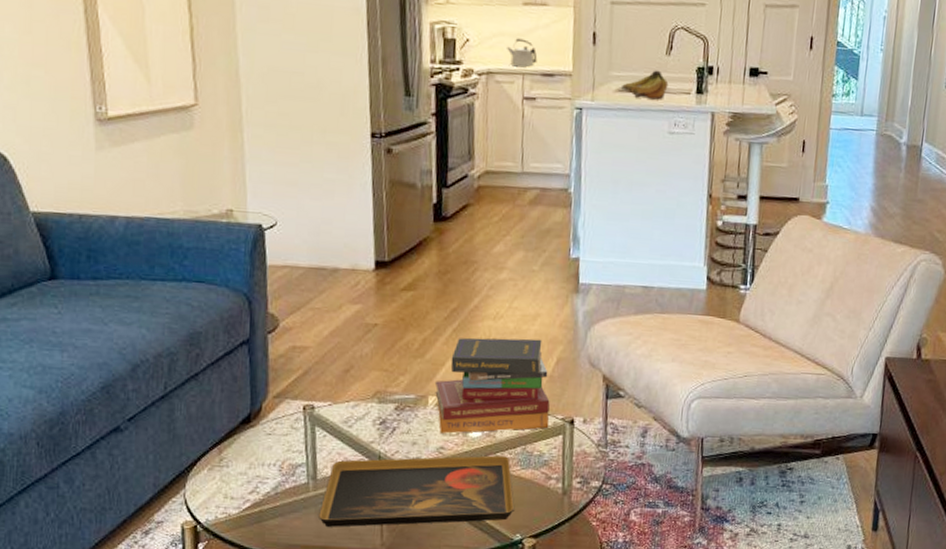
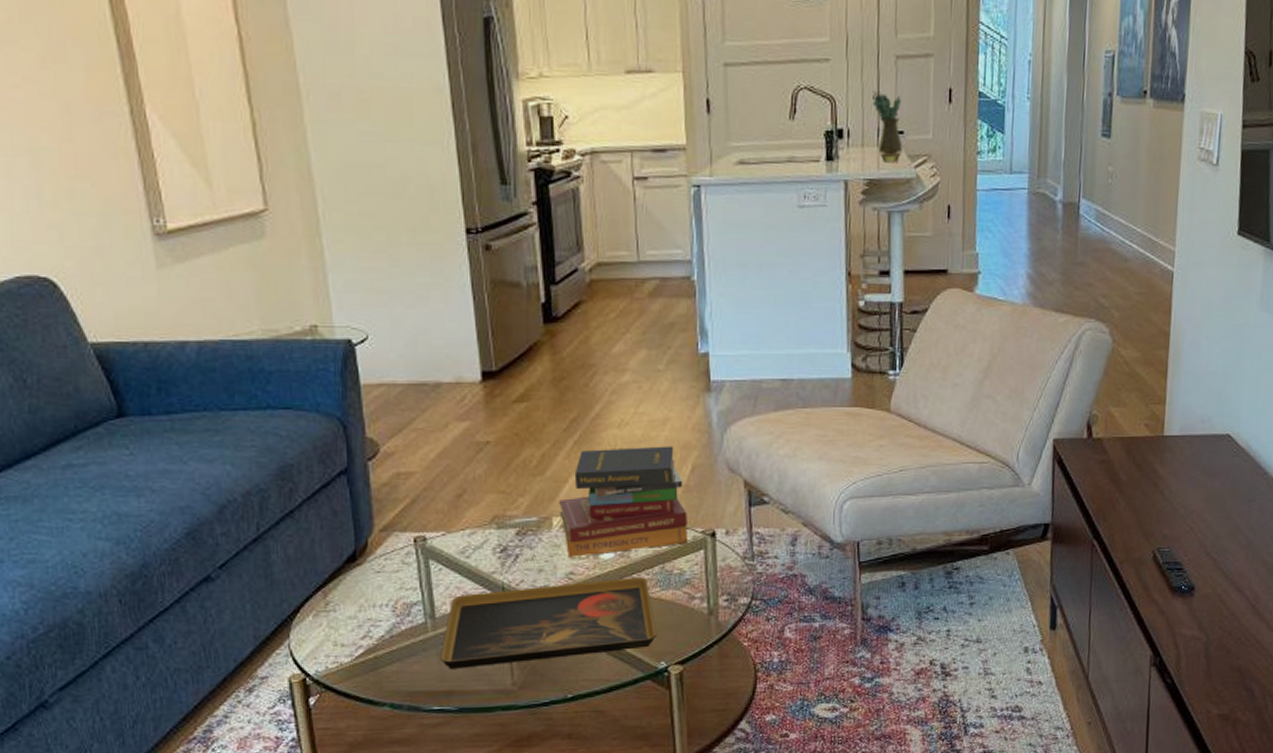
kettle: present [505,38,538,69] -> none [609,111,646,146]
fruit: present [620,70,669,101] -> none [741,137,795,172]
vase: none [741,35,767,99] -> present [872,91,903,163]

